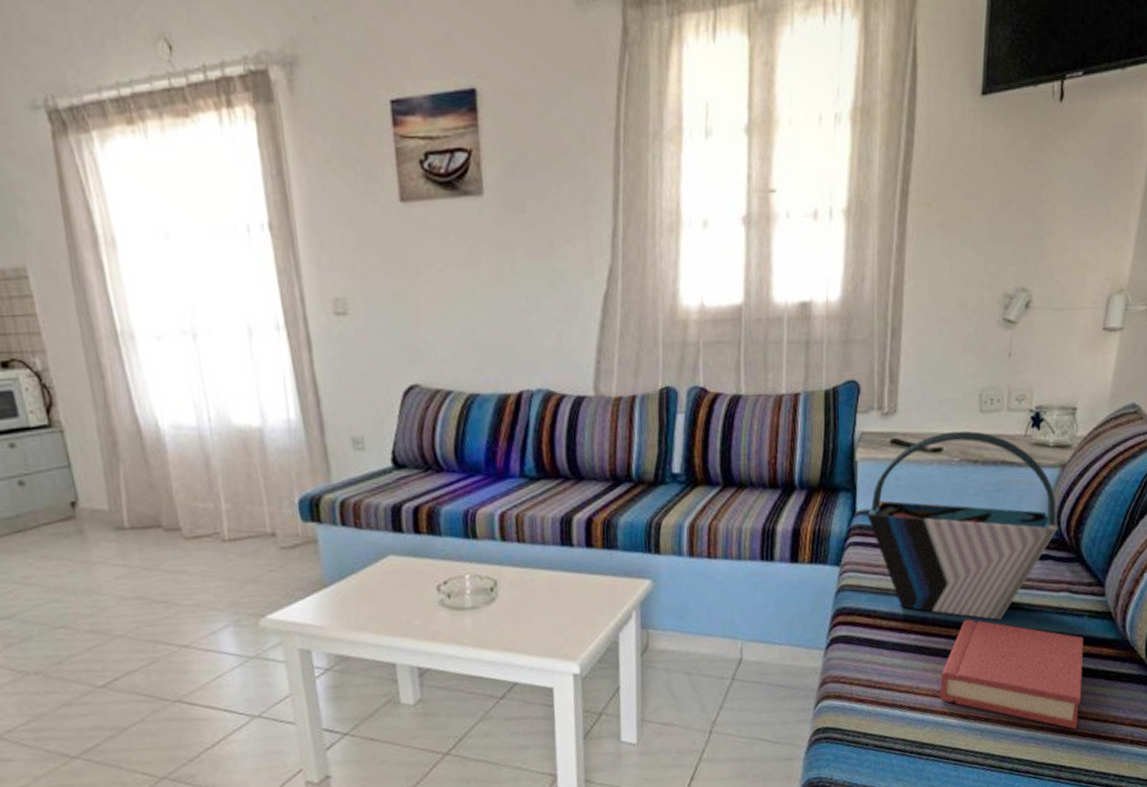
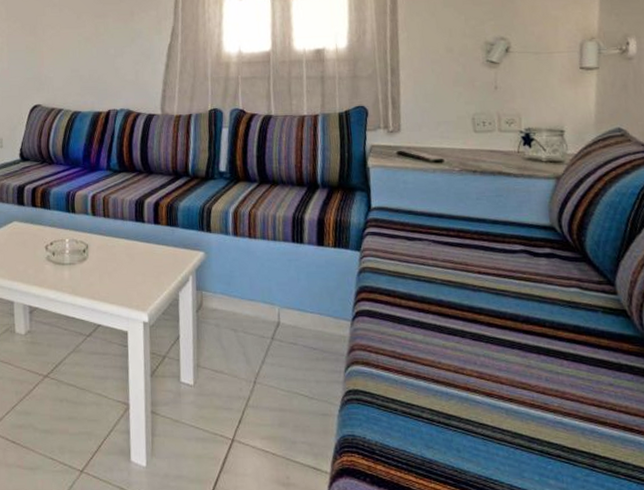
tote bag: present [867,430,1058,620] -> none [381,146,560,308]
hardback book: present [939,619,1084,730] -> none [460,305,607,420]

